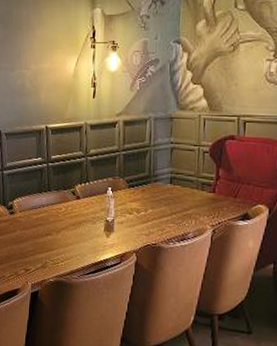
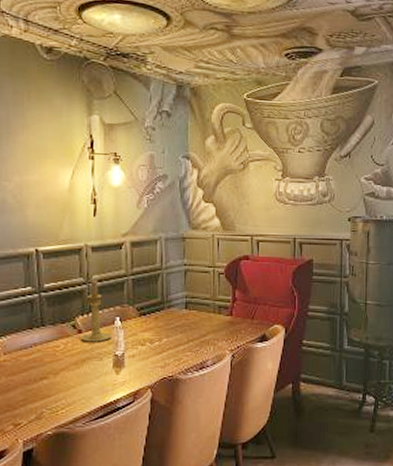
candle holder: none [79,152,104,208] -> present [81,278,112,342]

